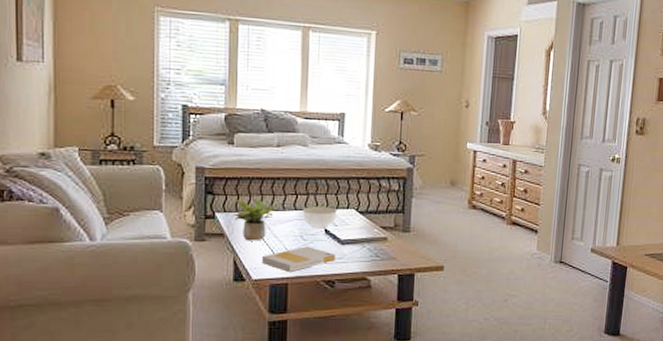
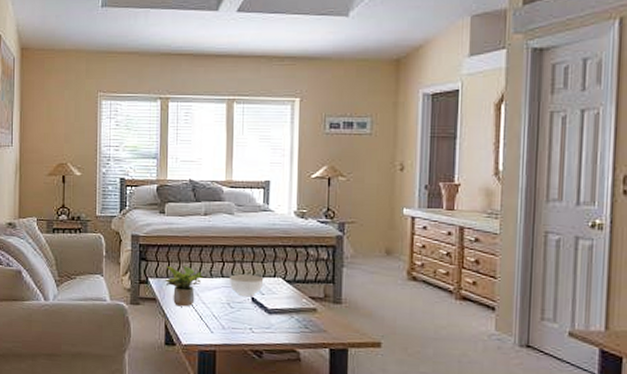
book: present [261,246,335,272] -> none [190,314,263,339]

